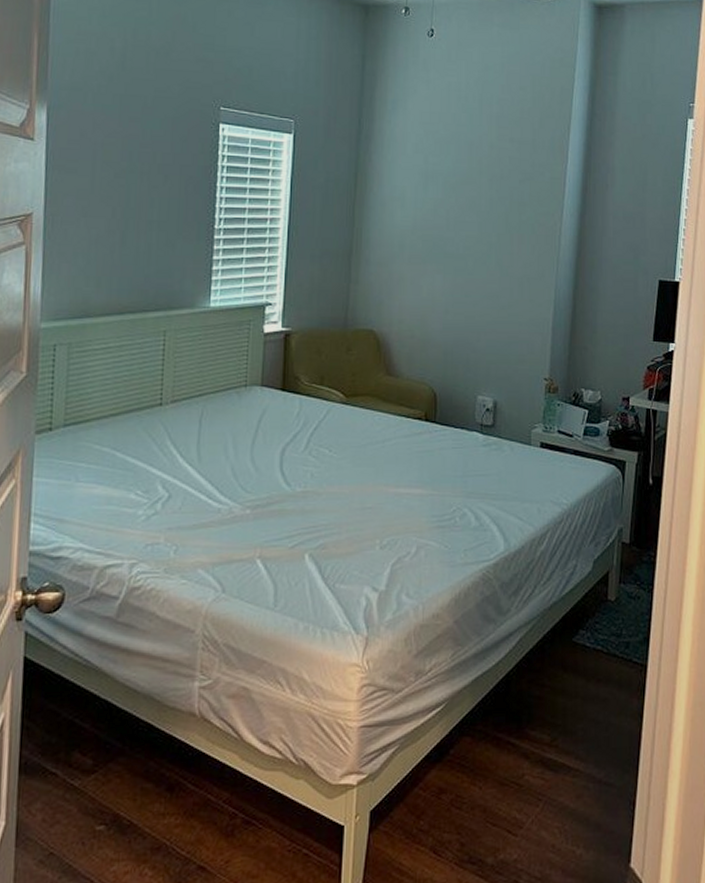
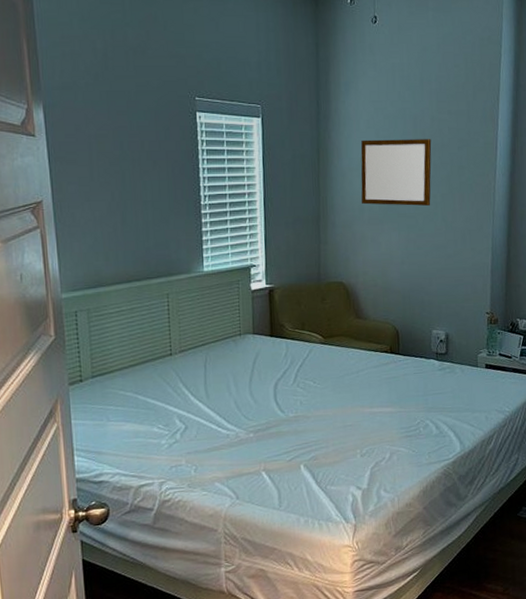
writing board: none [403,165,489,247] -> present [360,139,432,207]

